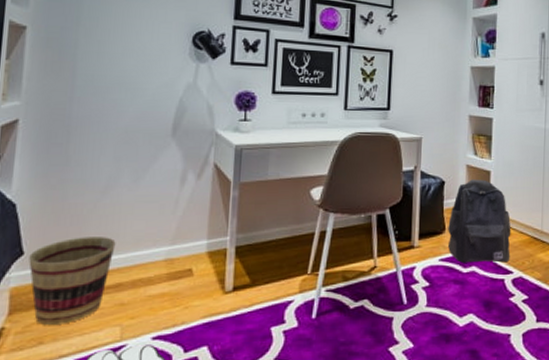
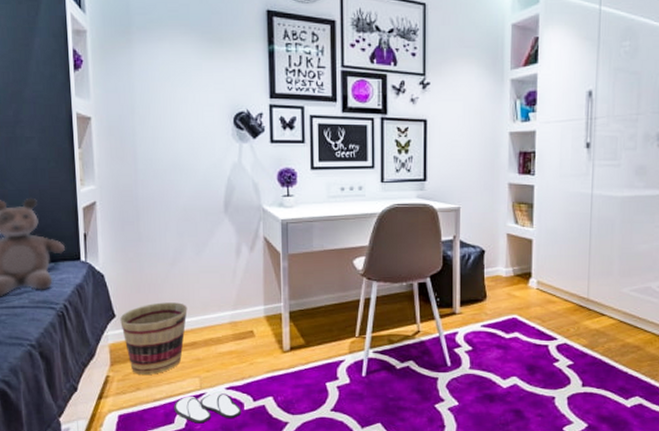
backpack: present [448,179,511,263] -> none [489,248,555,329]

